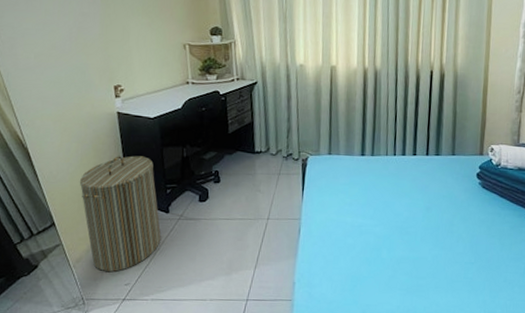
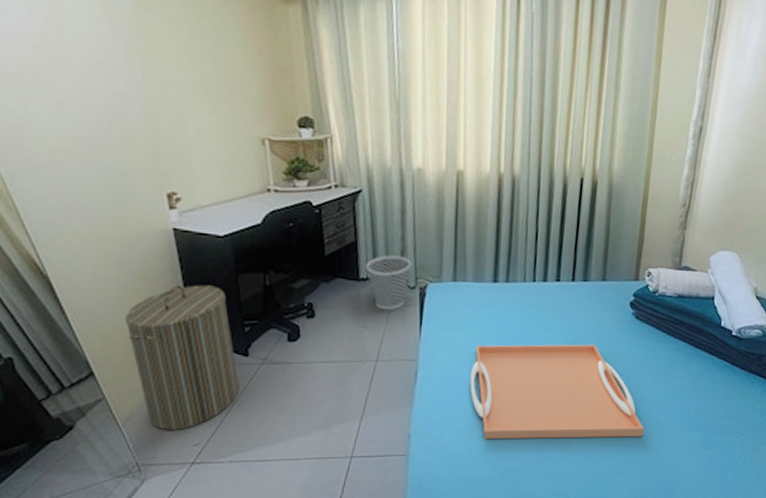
wastebasket: none [259,133,295,178] -> present [365,255,411,311]
serving tray: none [343,208,495,293] -> present [469,344,645,440]

